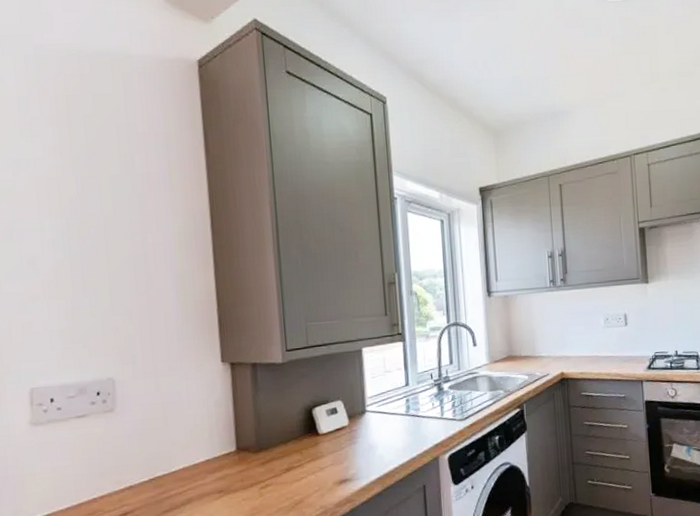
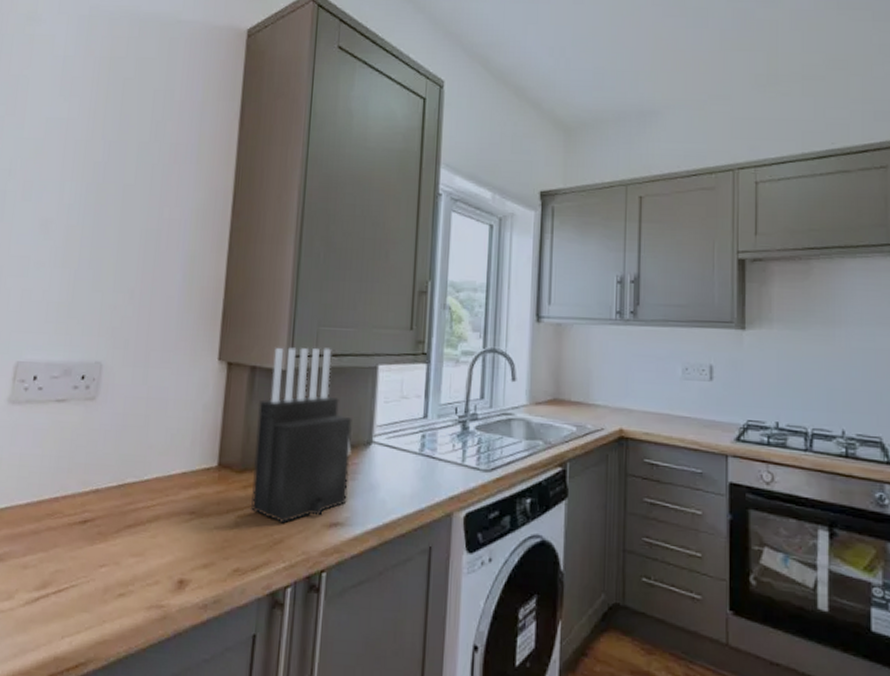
knife block: none [264,339,352,488] -> present [251,347,352,524]

